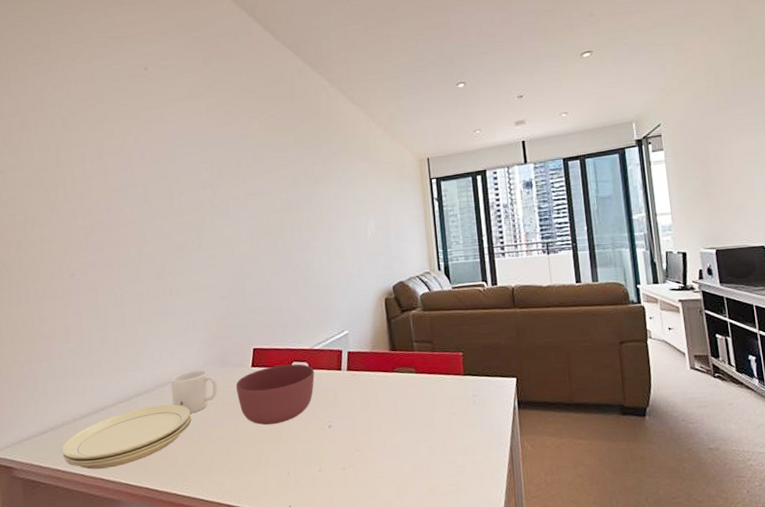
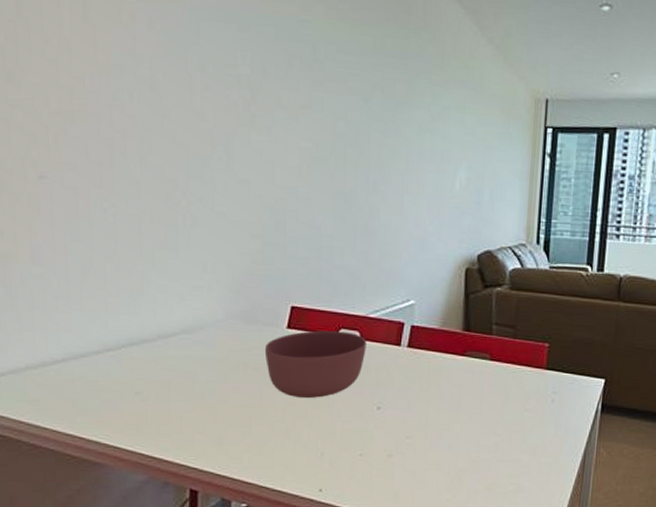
plate: present [61,404,192,469] -> none [25,360,204,426]
mug: present [170,369,218,414] -> none [178,323,241,374]

